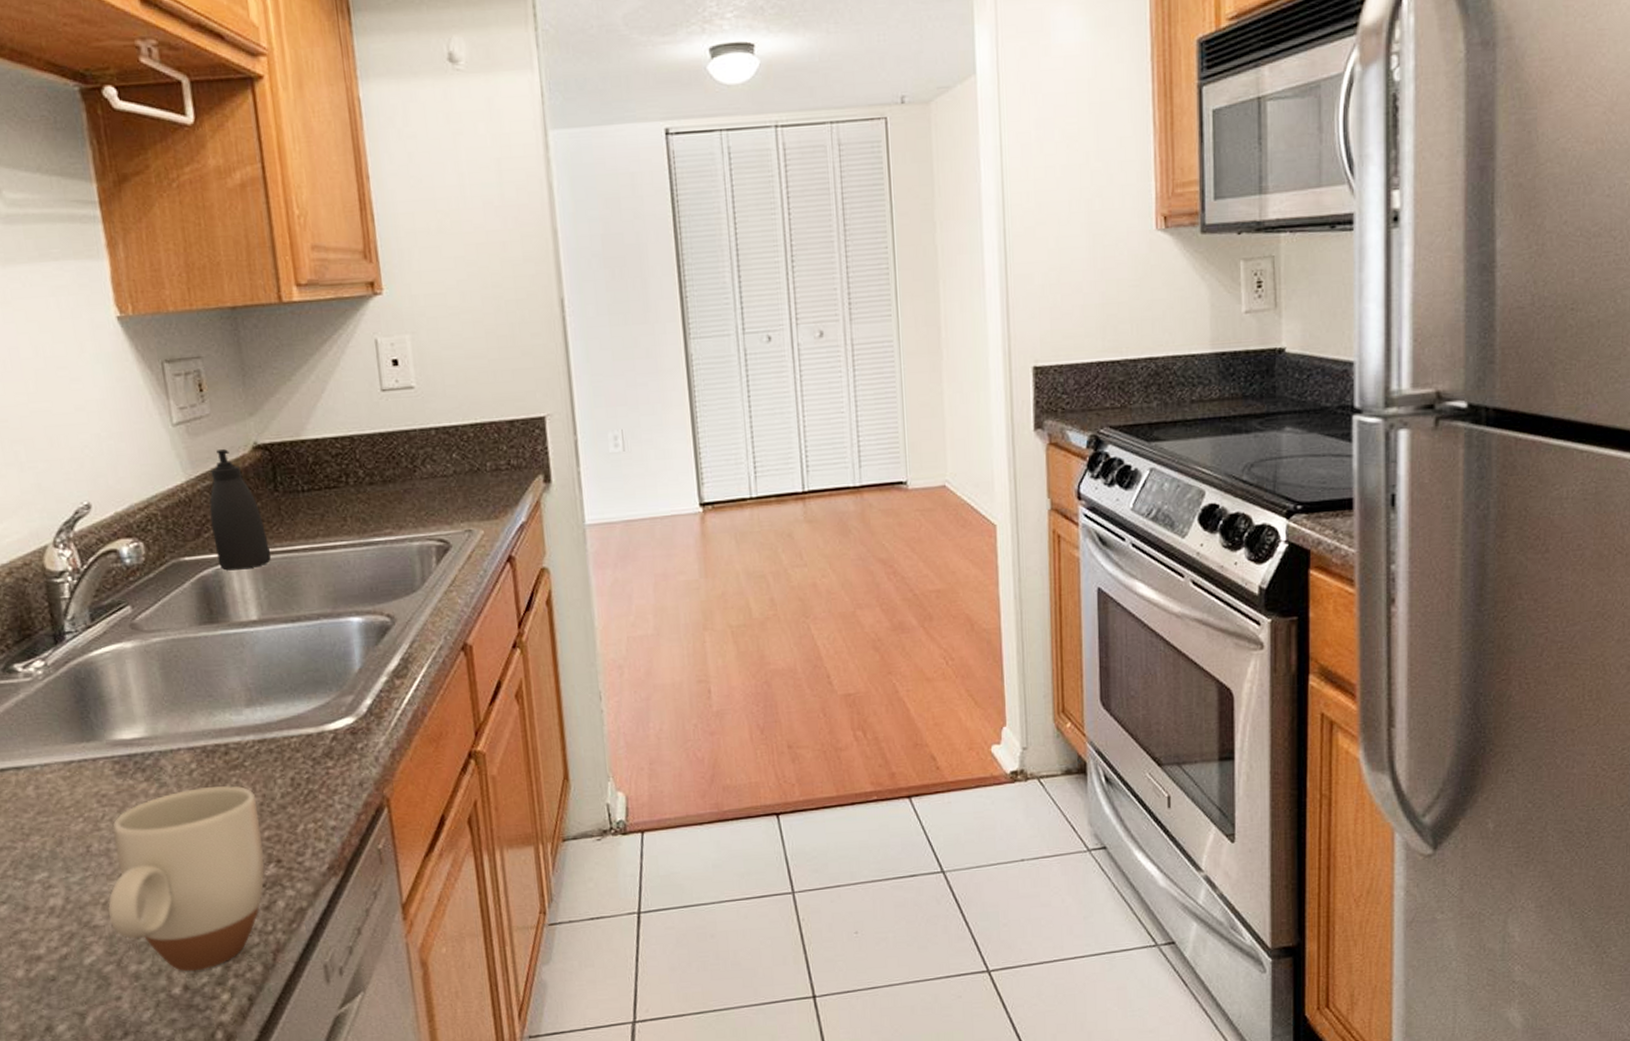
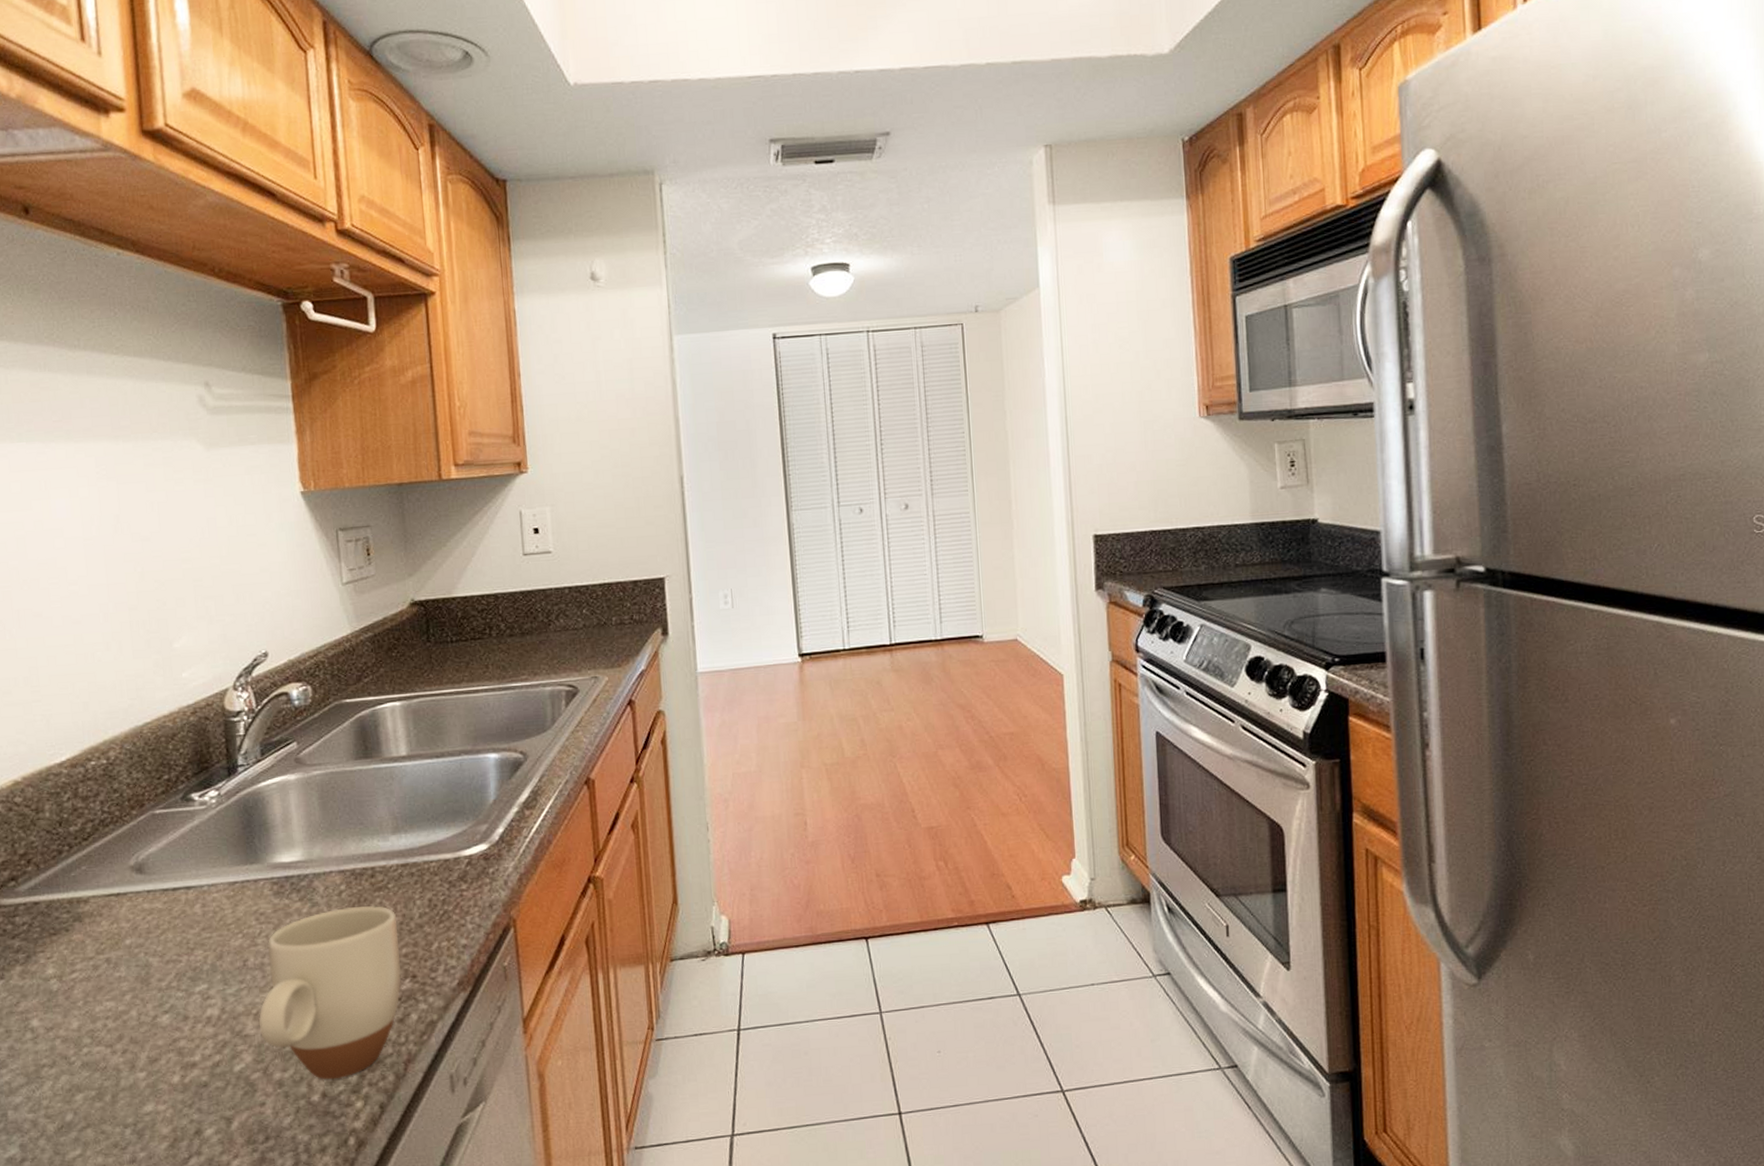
soap dispenser: present [209,449,271,571] -> none [370,605,421,712]

